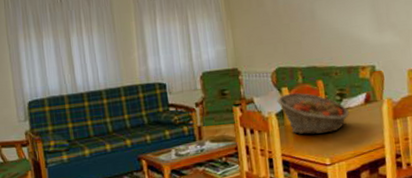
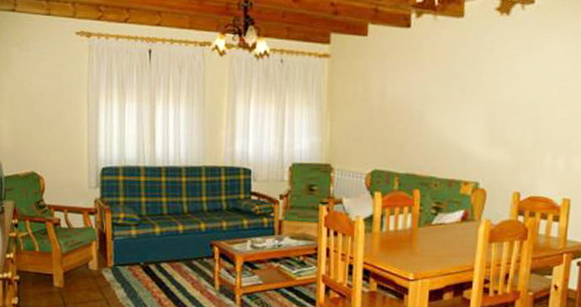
fruit basket: present [277,92,349,135] -> none [367,199,442,247]

